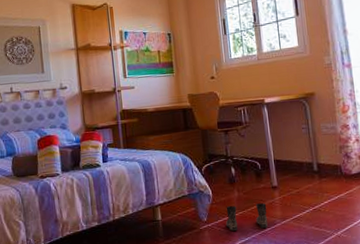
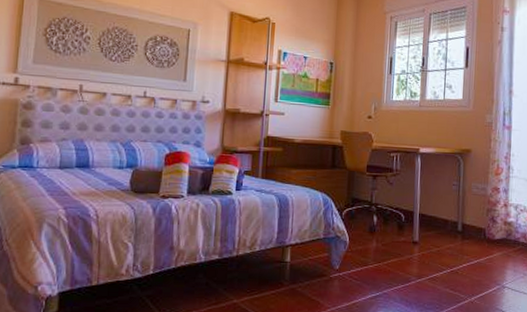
boots: present [225,203,268,231] -> none [358,256,404,284]

